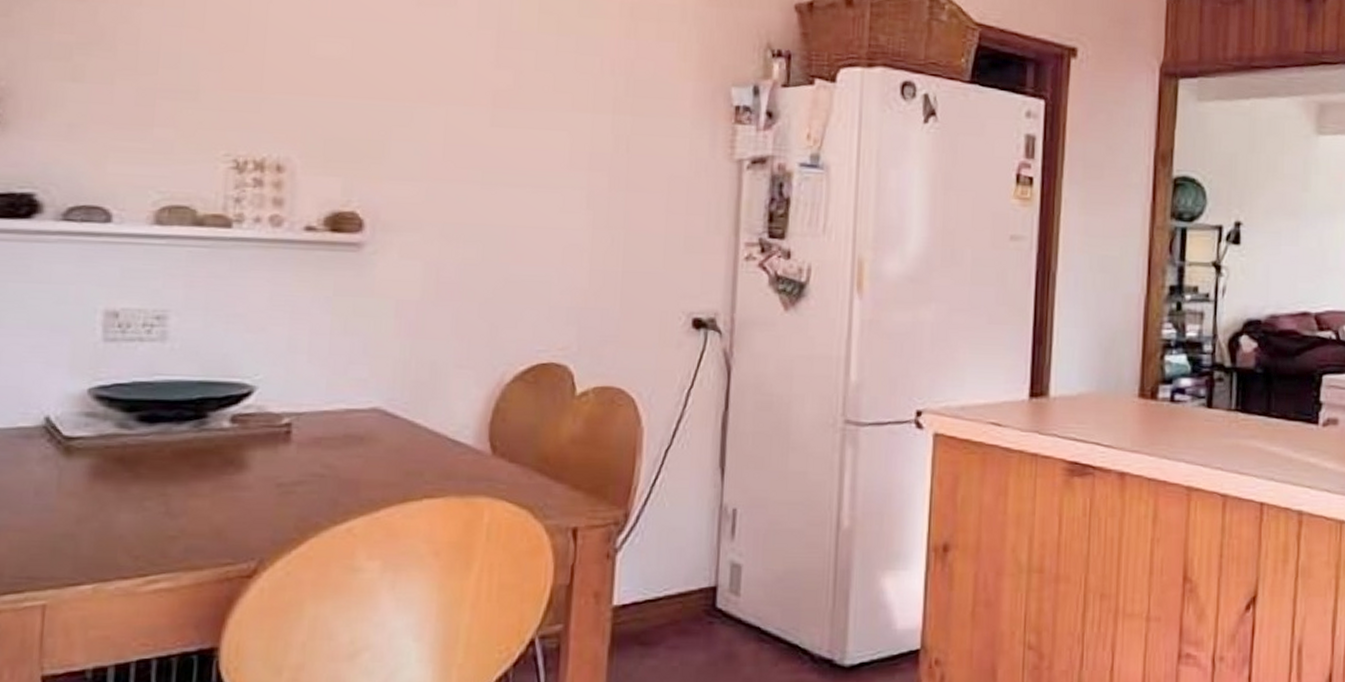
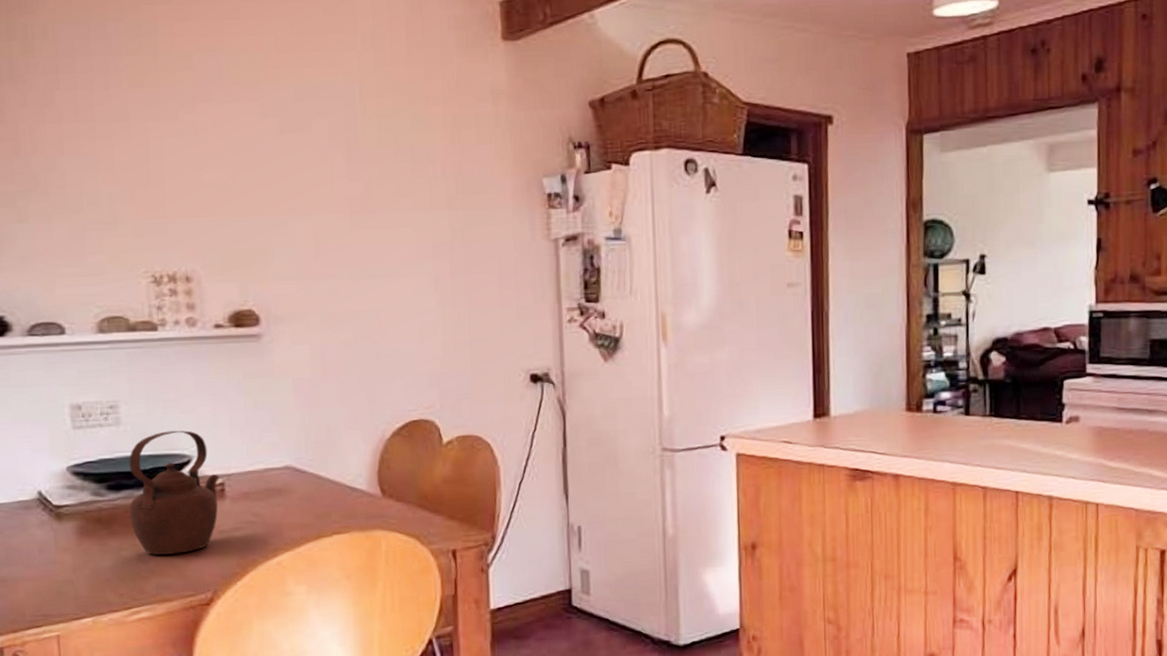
teapot: none [161,353,288,510] -> present [129,430,220,555]

